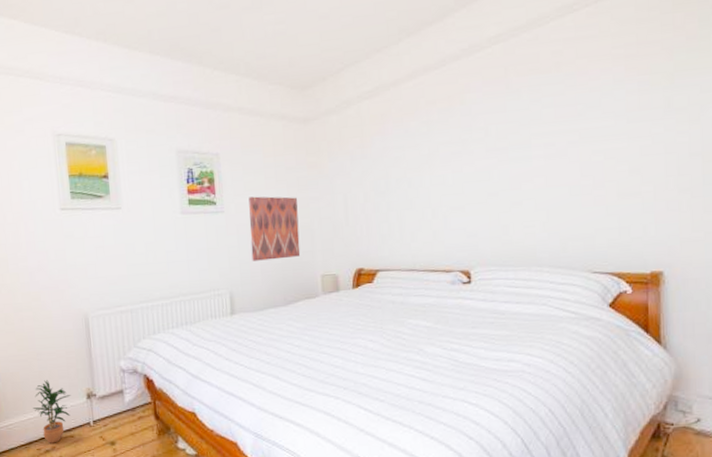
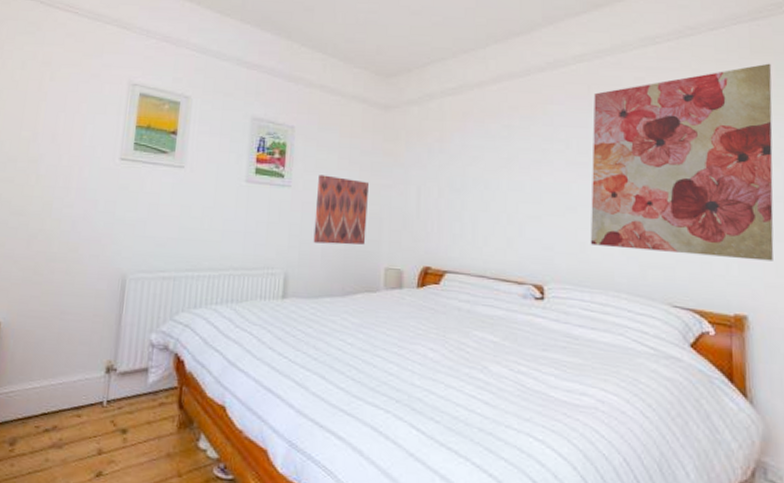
potted plant: present [32,380,71,443] -> none [41,344,88,422]
wall art: none [511,15,695,227] -> present [590,63,774,261]

